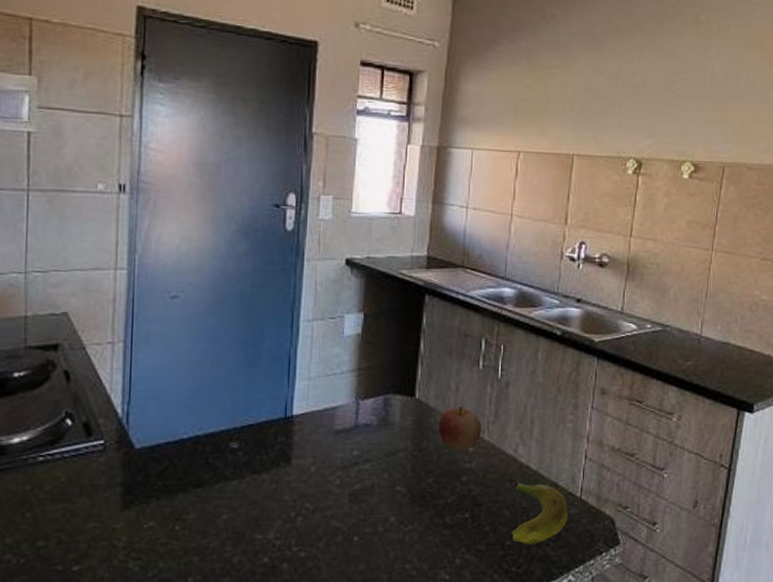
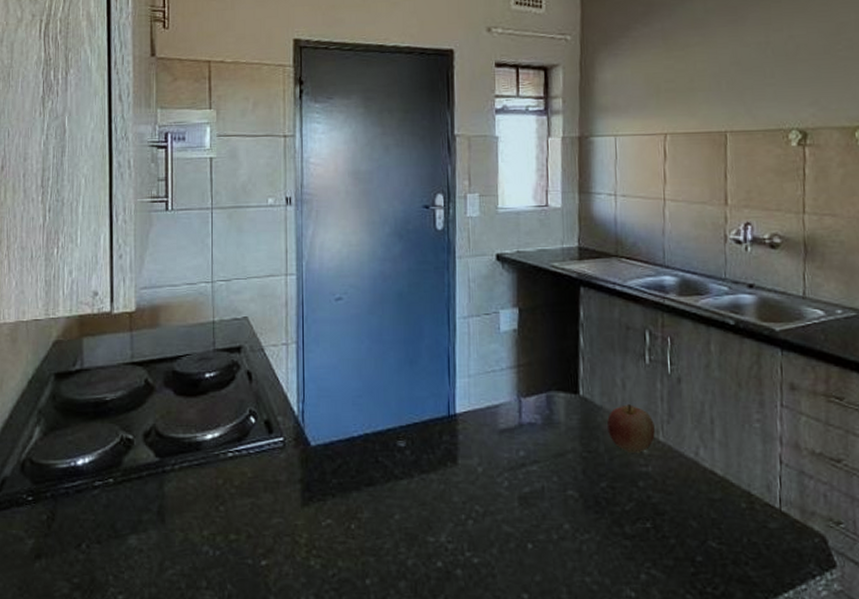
banana: present [508,479,569,545] -> none [692,485,768,562]

